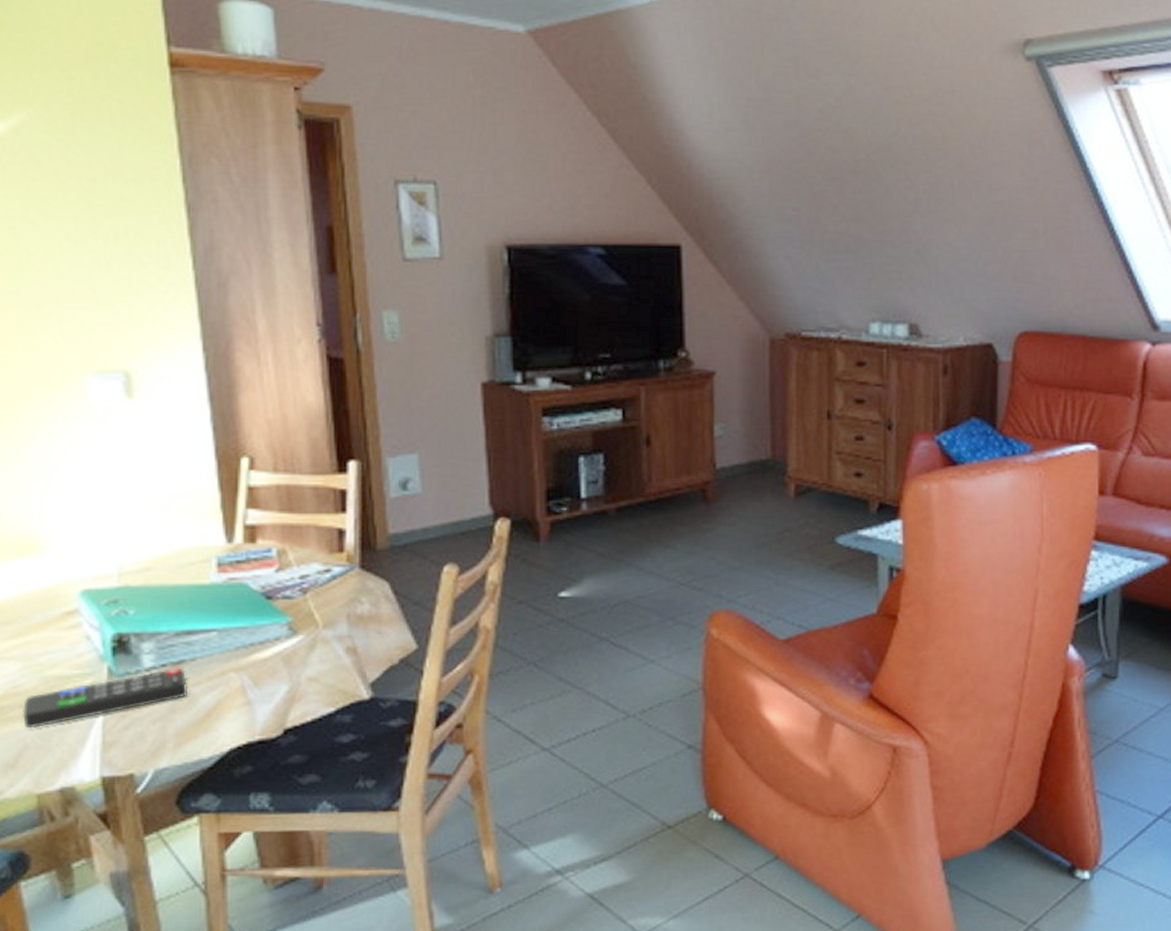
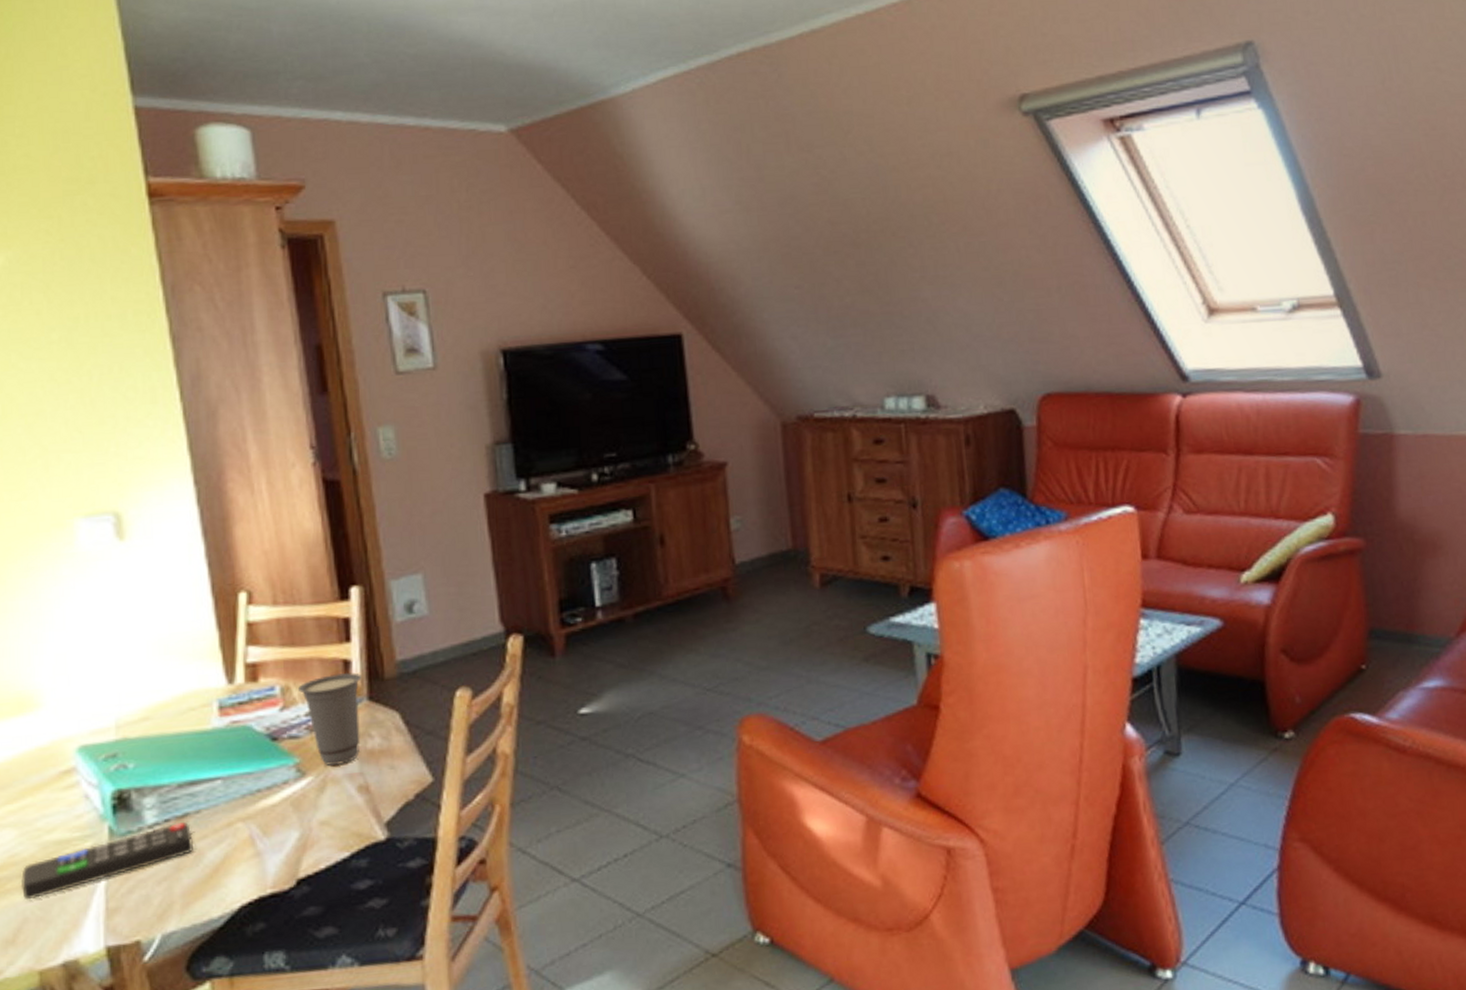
cup: none [293,540,355,627] -> present [297,672,362,766]

